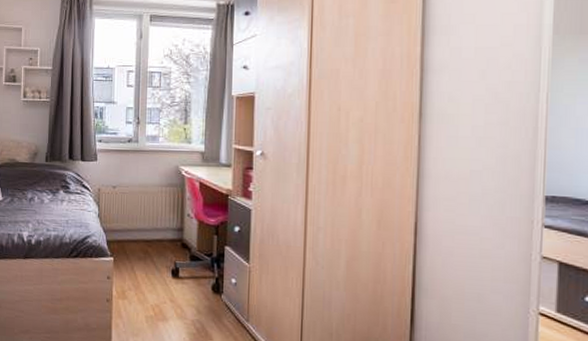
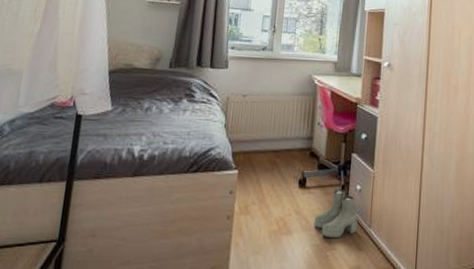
boots: none [189,281,234,330] -> present [314,189,358,239]

